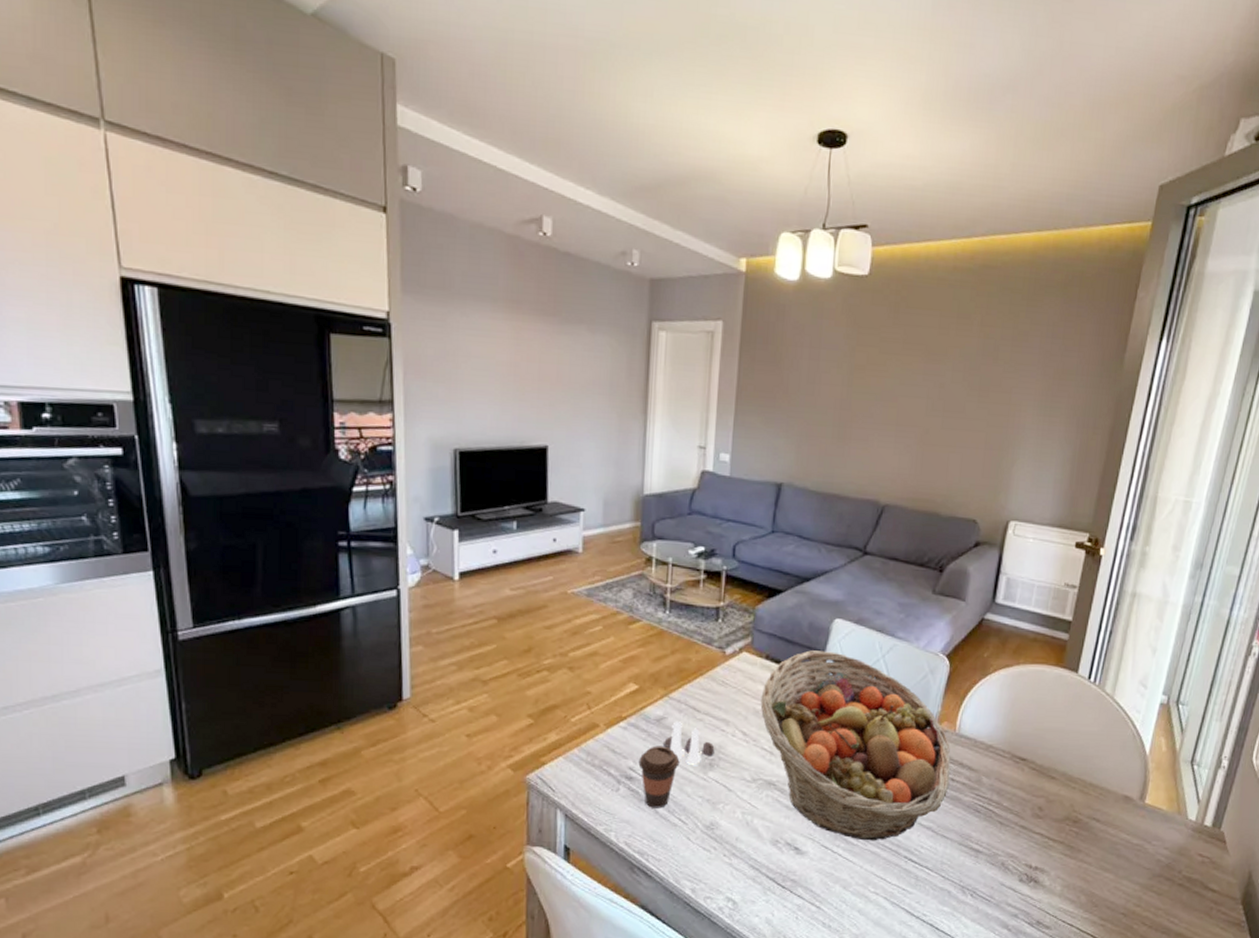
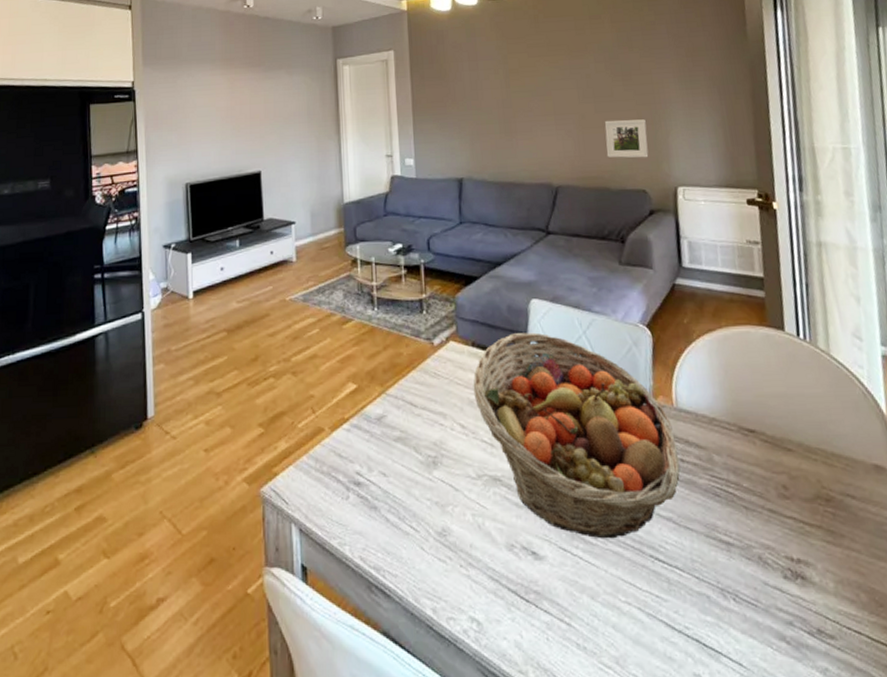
coffee cup: present [638,746,680,809] -> none [364,446,404,516]
salt and pepper shaker set: present [664,722,715,765] -> none [386,419,436,464]
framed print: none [943,439,993,486] -> present [604,119,649,158]

